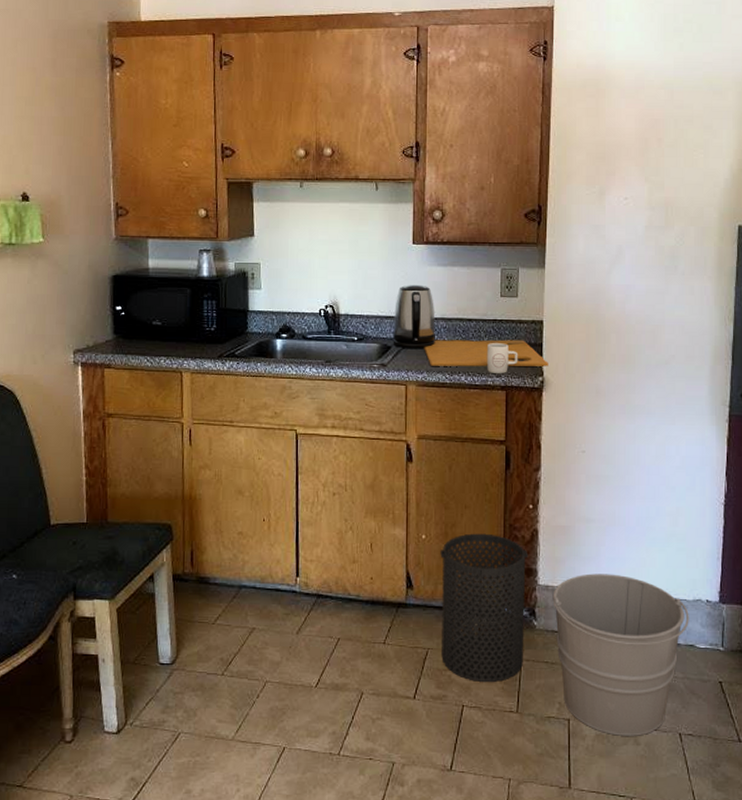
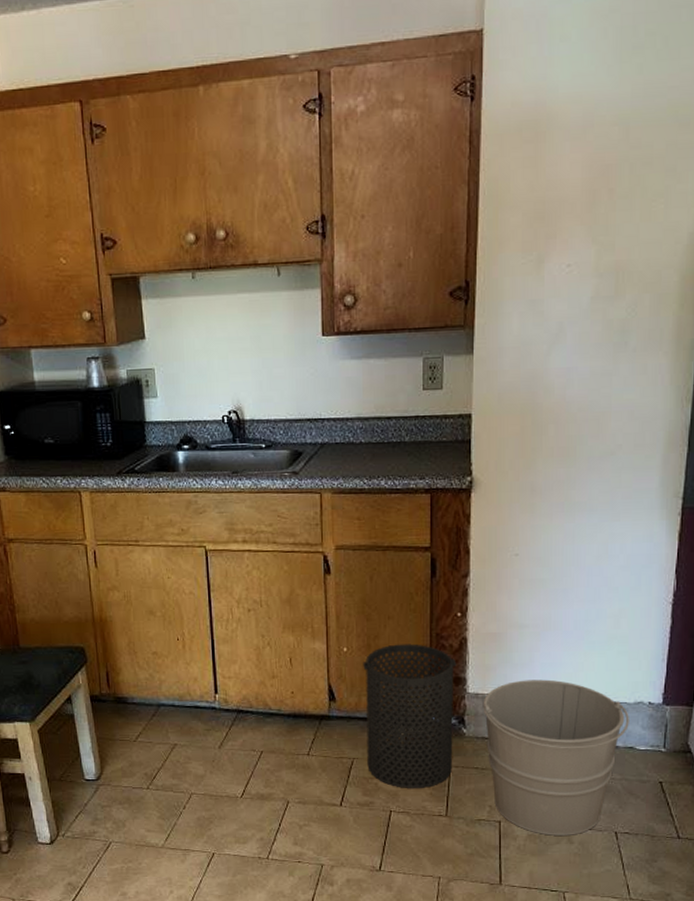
kettle: present [393,284,435,349] -> none [304,381,351,454]
cutting board: present [424,339,548,367] -> none [339,437,478,471]
mug: present [486,343,519,373] -> none [408,442,444,475]

